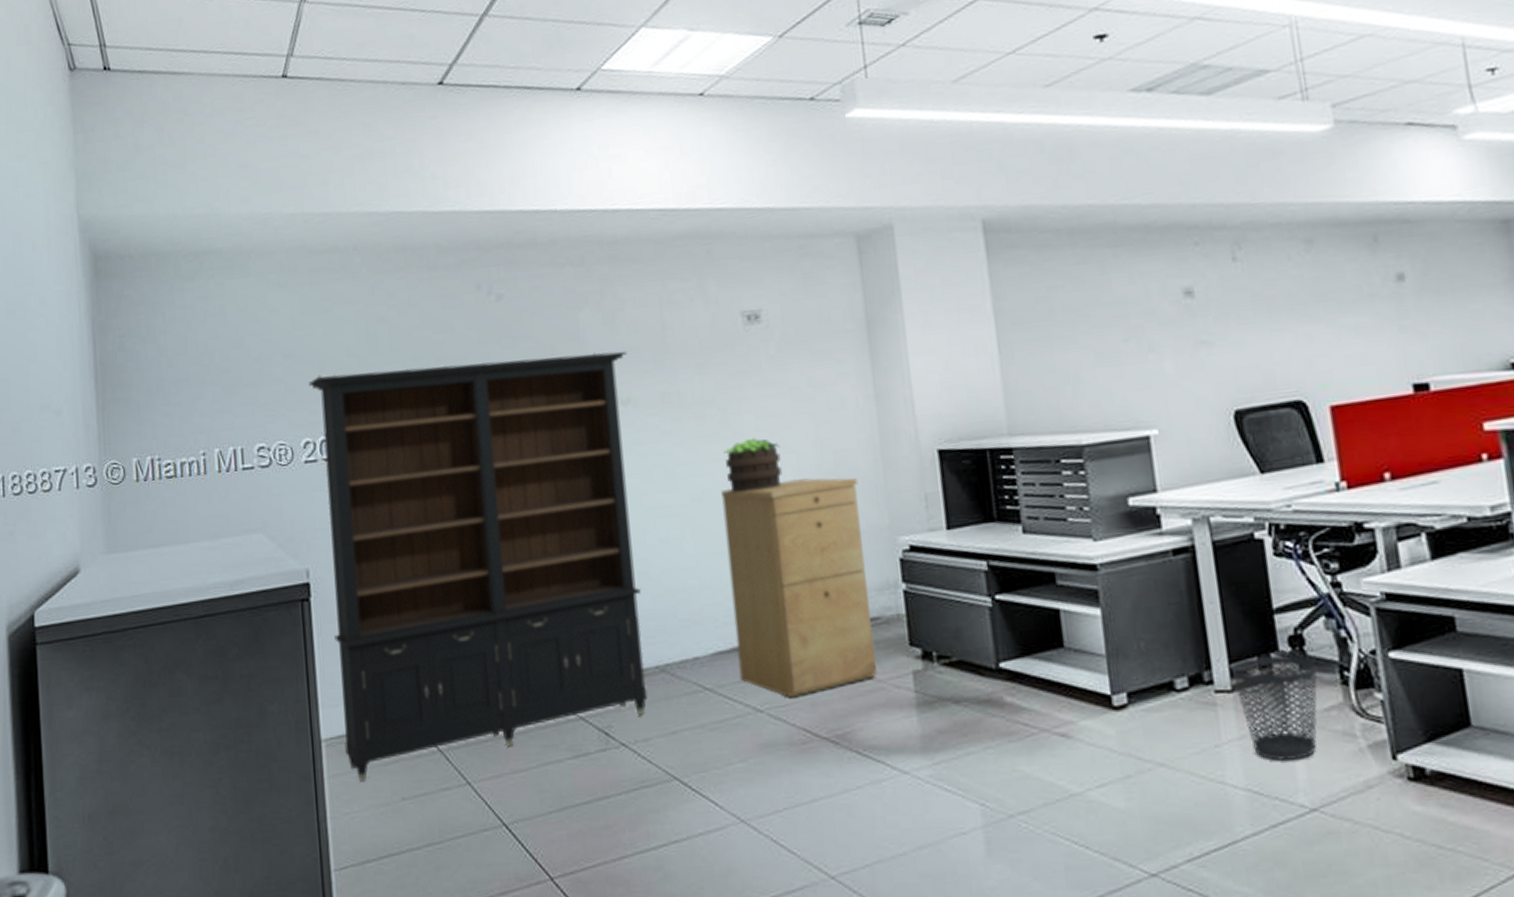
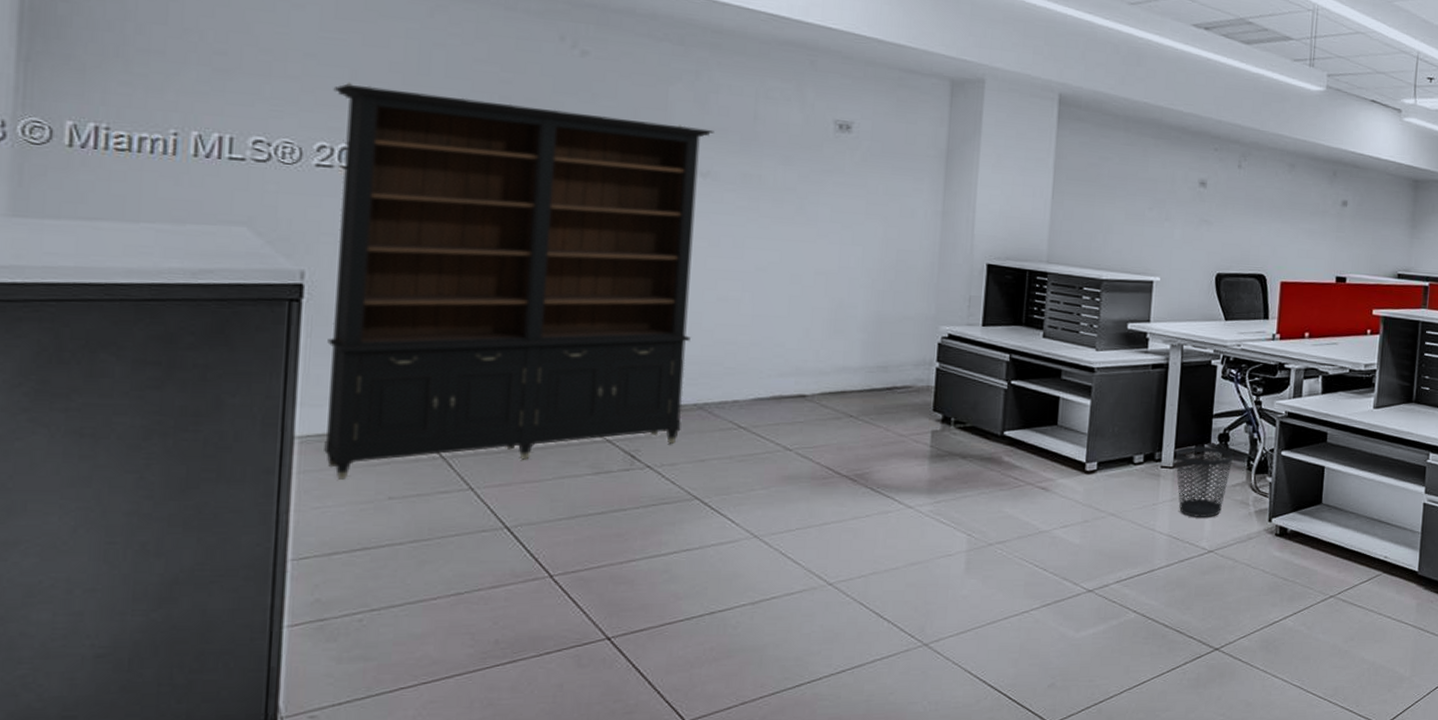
filing cabinet: present [721,478,878,698] -> none [775,264,914,442]
potted plant: present [723,437,782,493] -> none [795,226,849,272]

